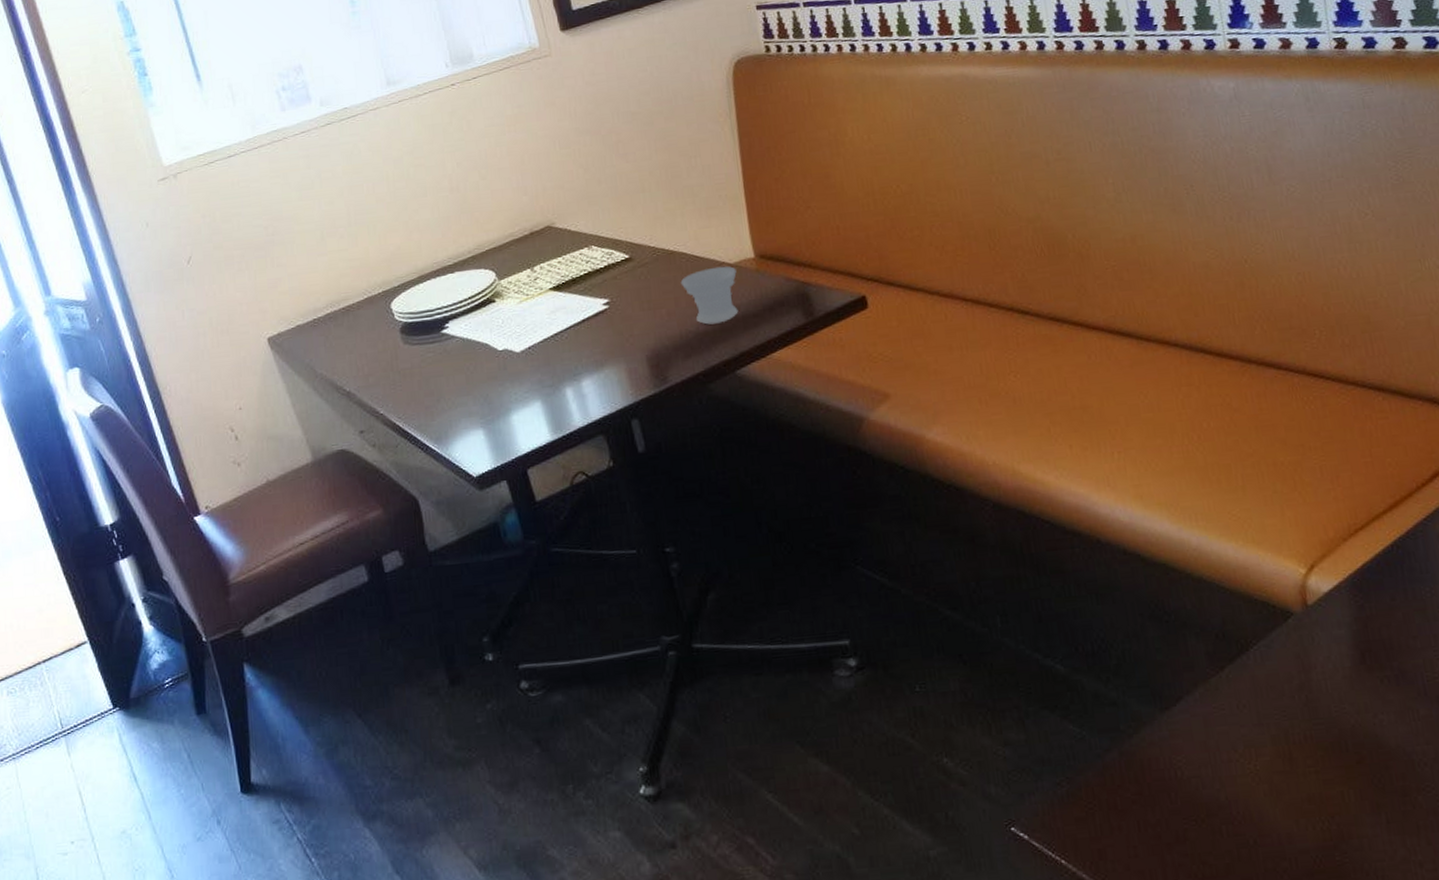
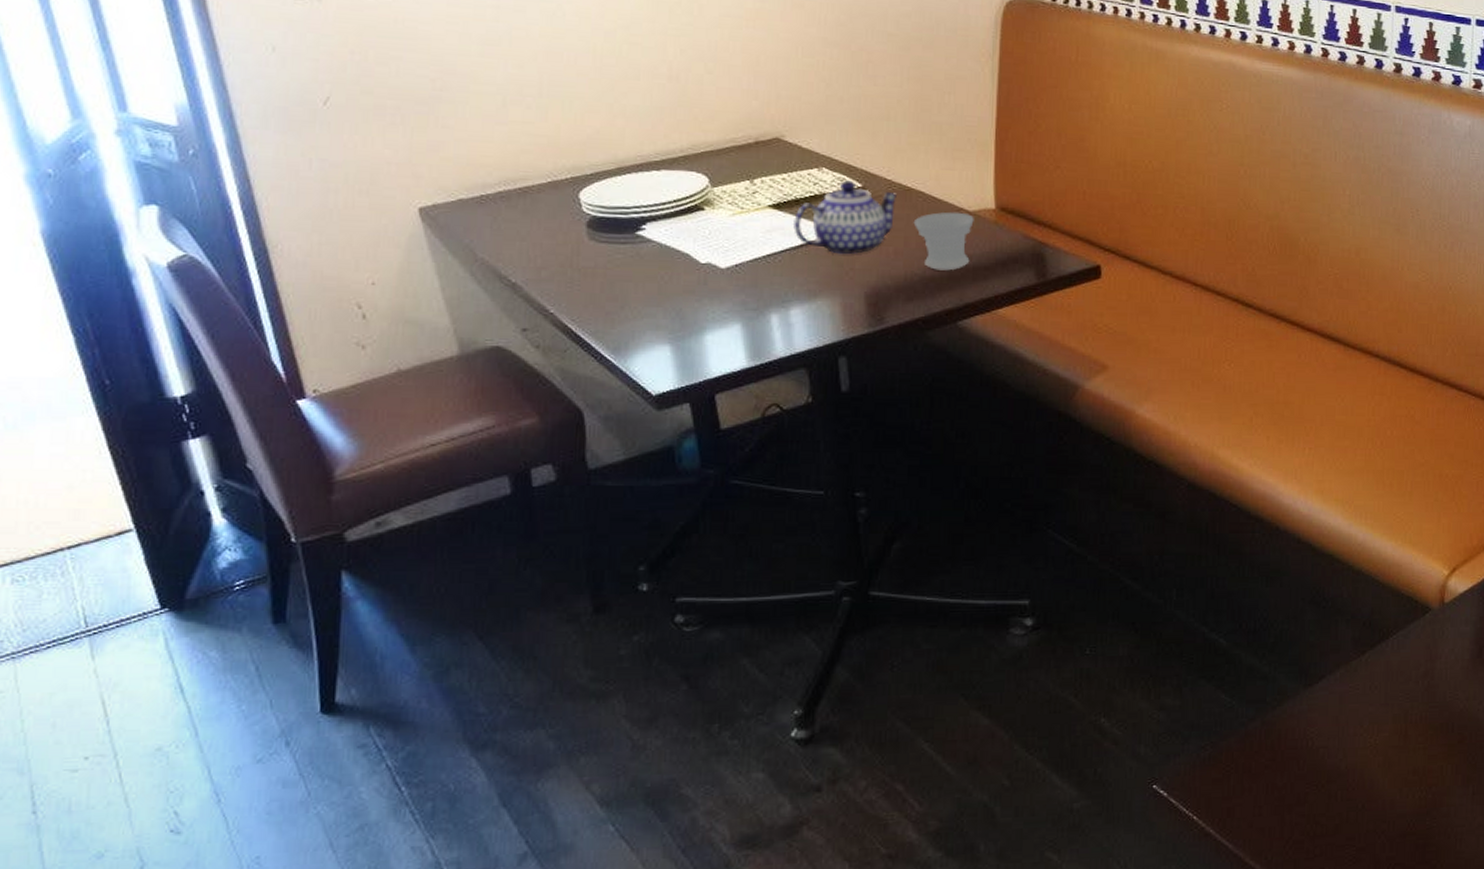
teapot: none [572,253,663,323] -> present [792,180,897,254]

